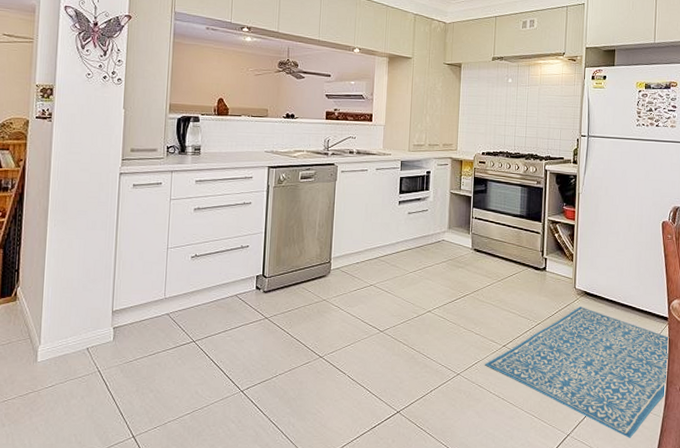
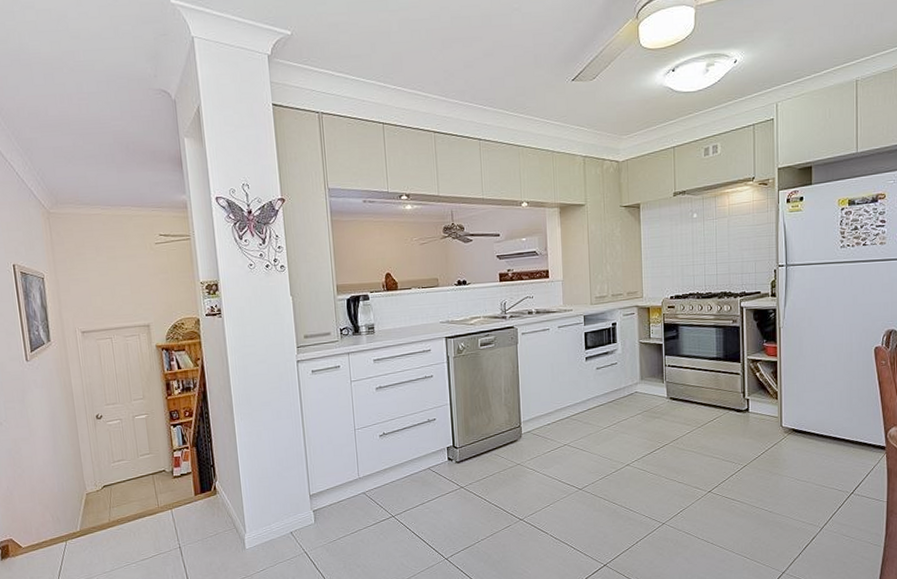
rug: present [484,306,670,439] -> none [690,444,888,571]

